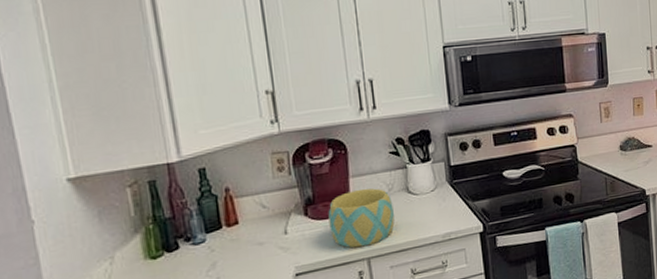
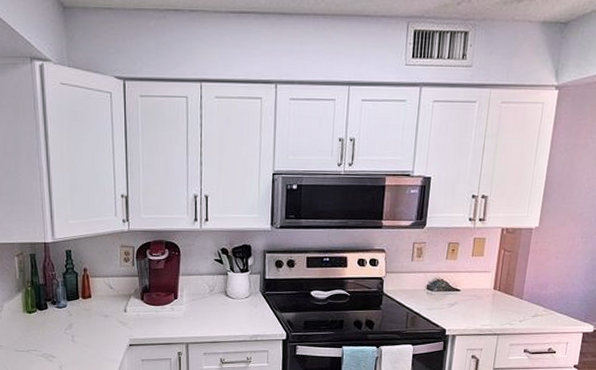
bowl: present [328,188,395,248] -> none [159,286,212,333]

